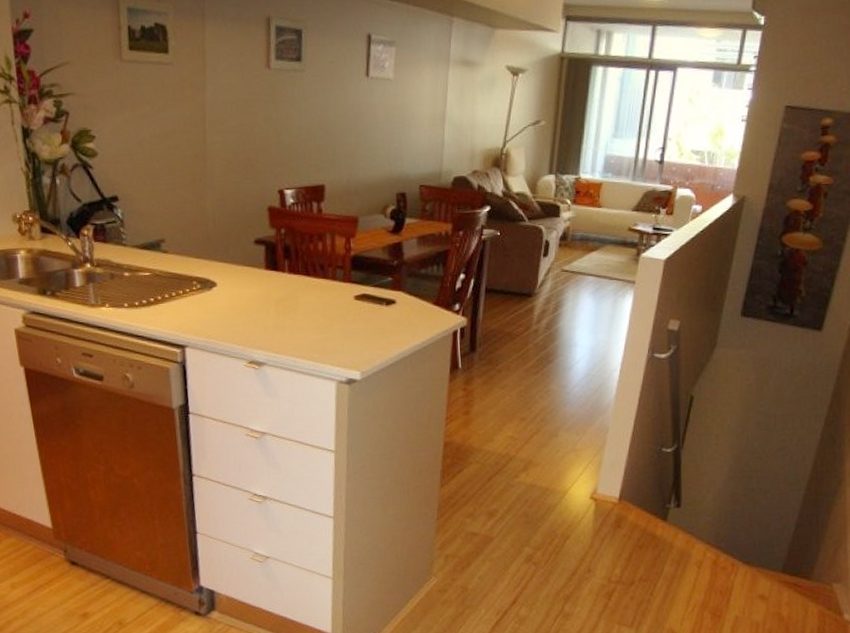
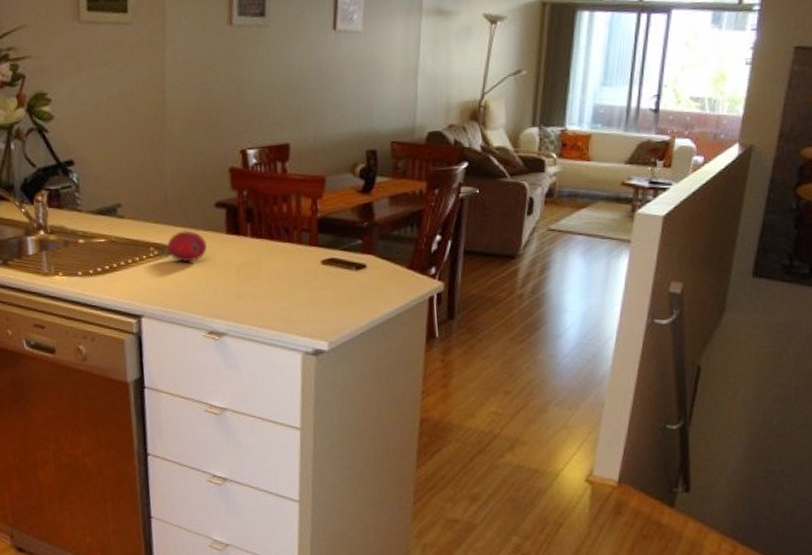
fruit: none [208,266,247,296] -> present [166,230,207,263]

